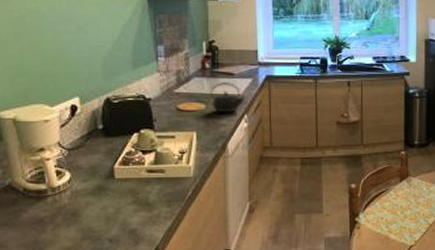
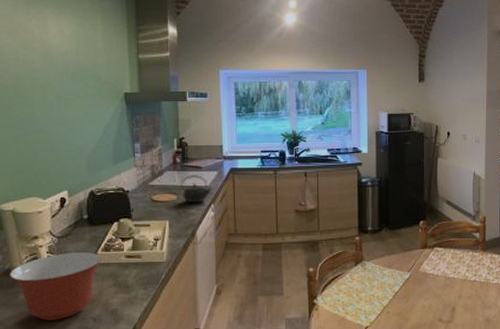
mixing bowl: none [10,166,119,242] -> present [9,252,102,321]

